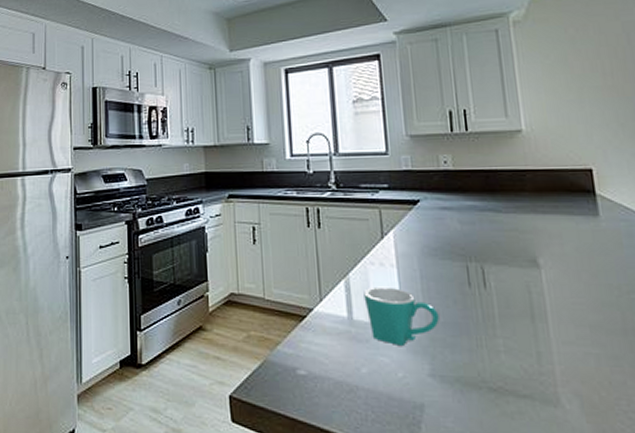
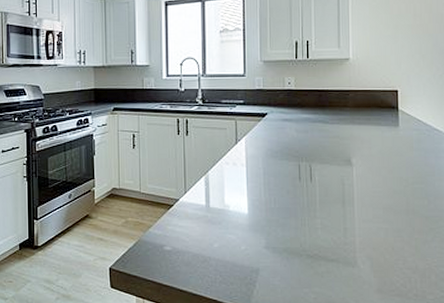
mug: present [363,286,439,347] -> none [219,181,275,227]

